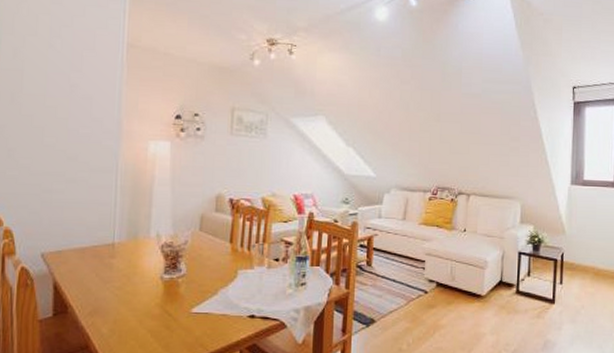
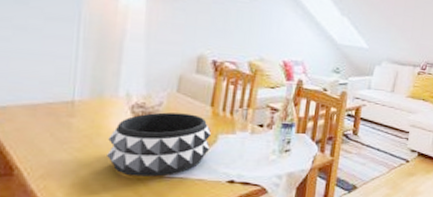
decorative bowl: none [142,250,231,312] -> present [107,112,211,177]

